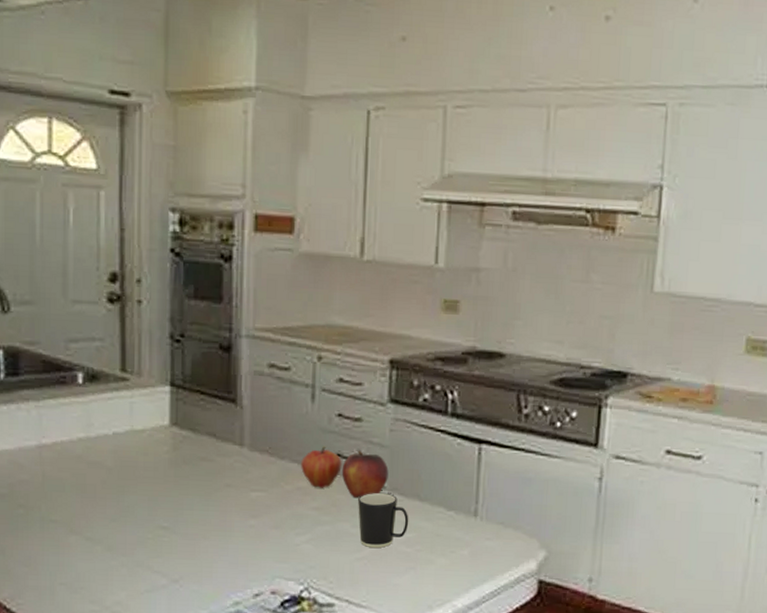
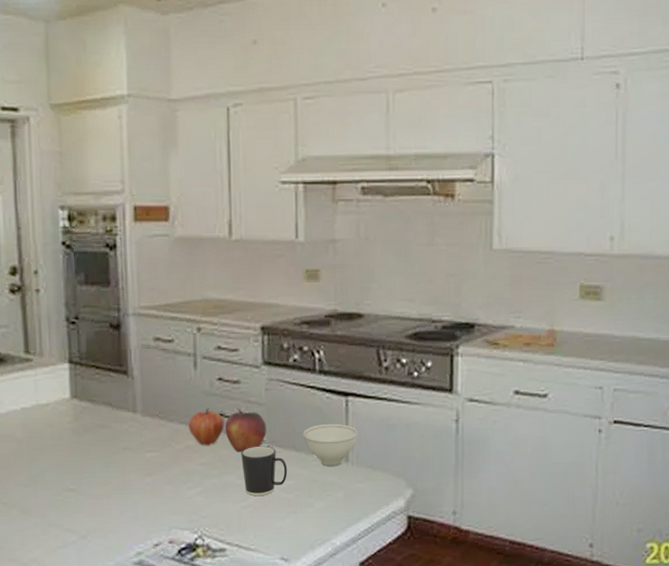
bowl: none [428,472,490,521] -> present [303,423,358,467]

